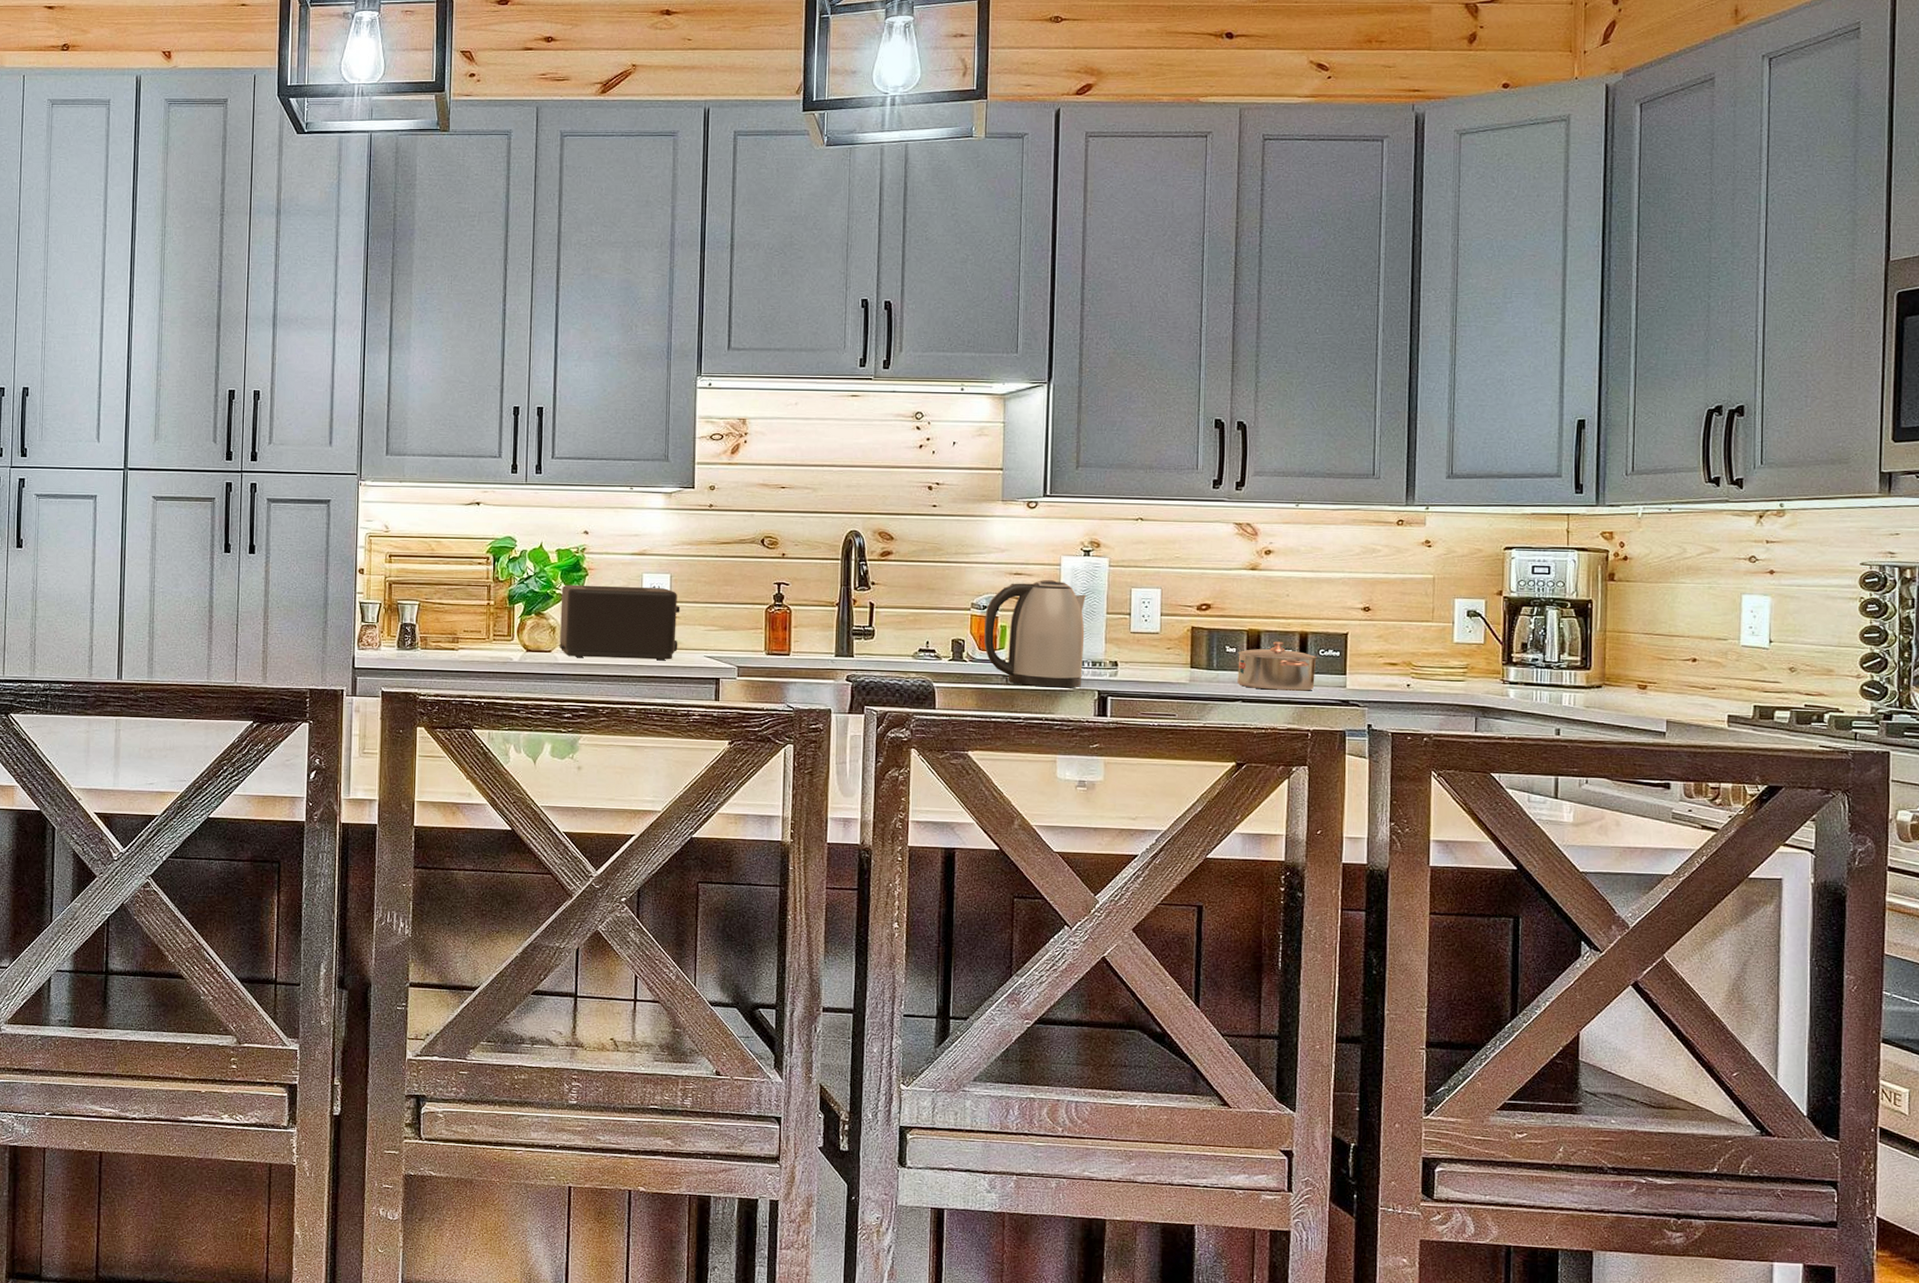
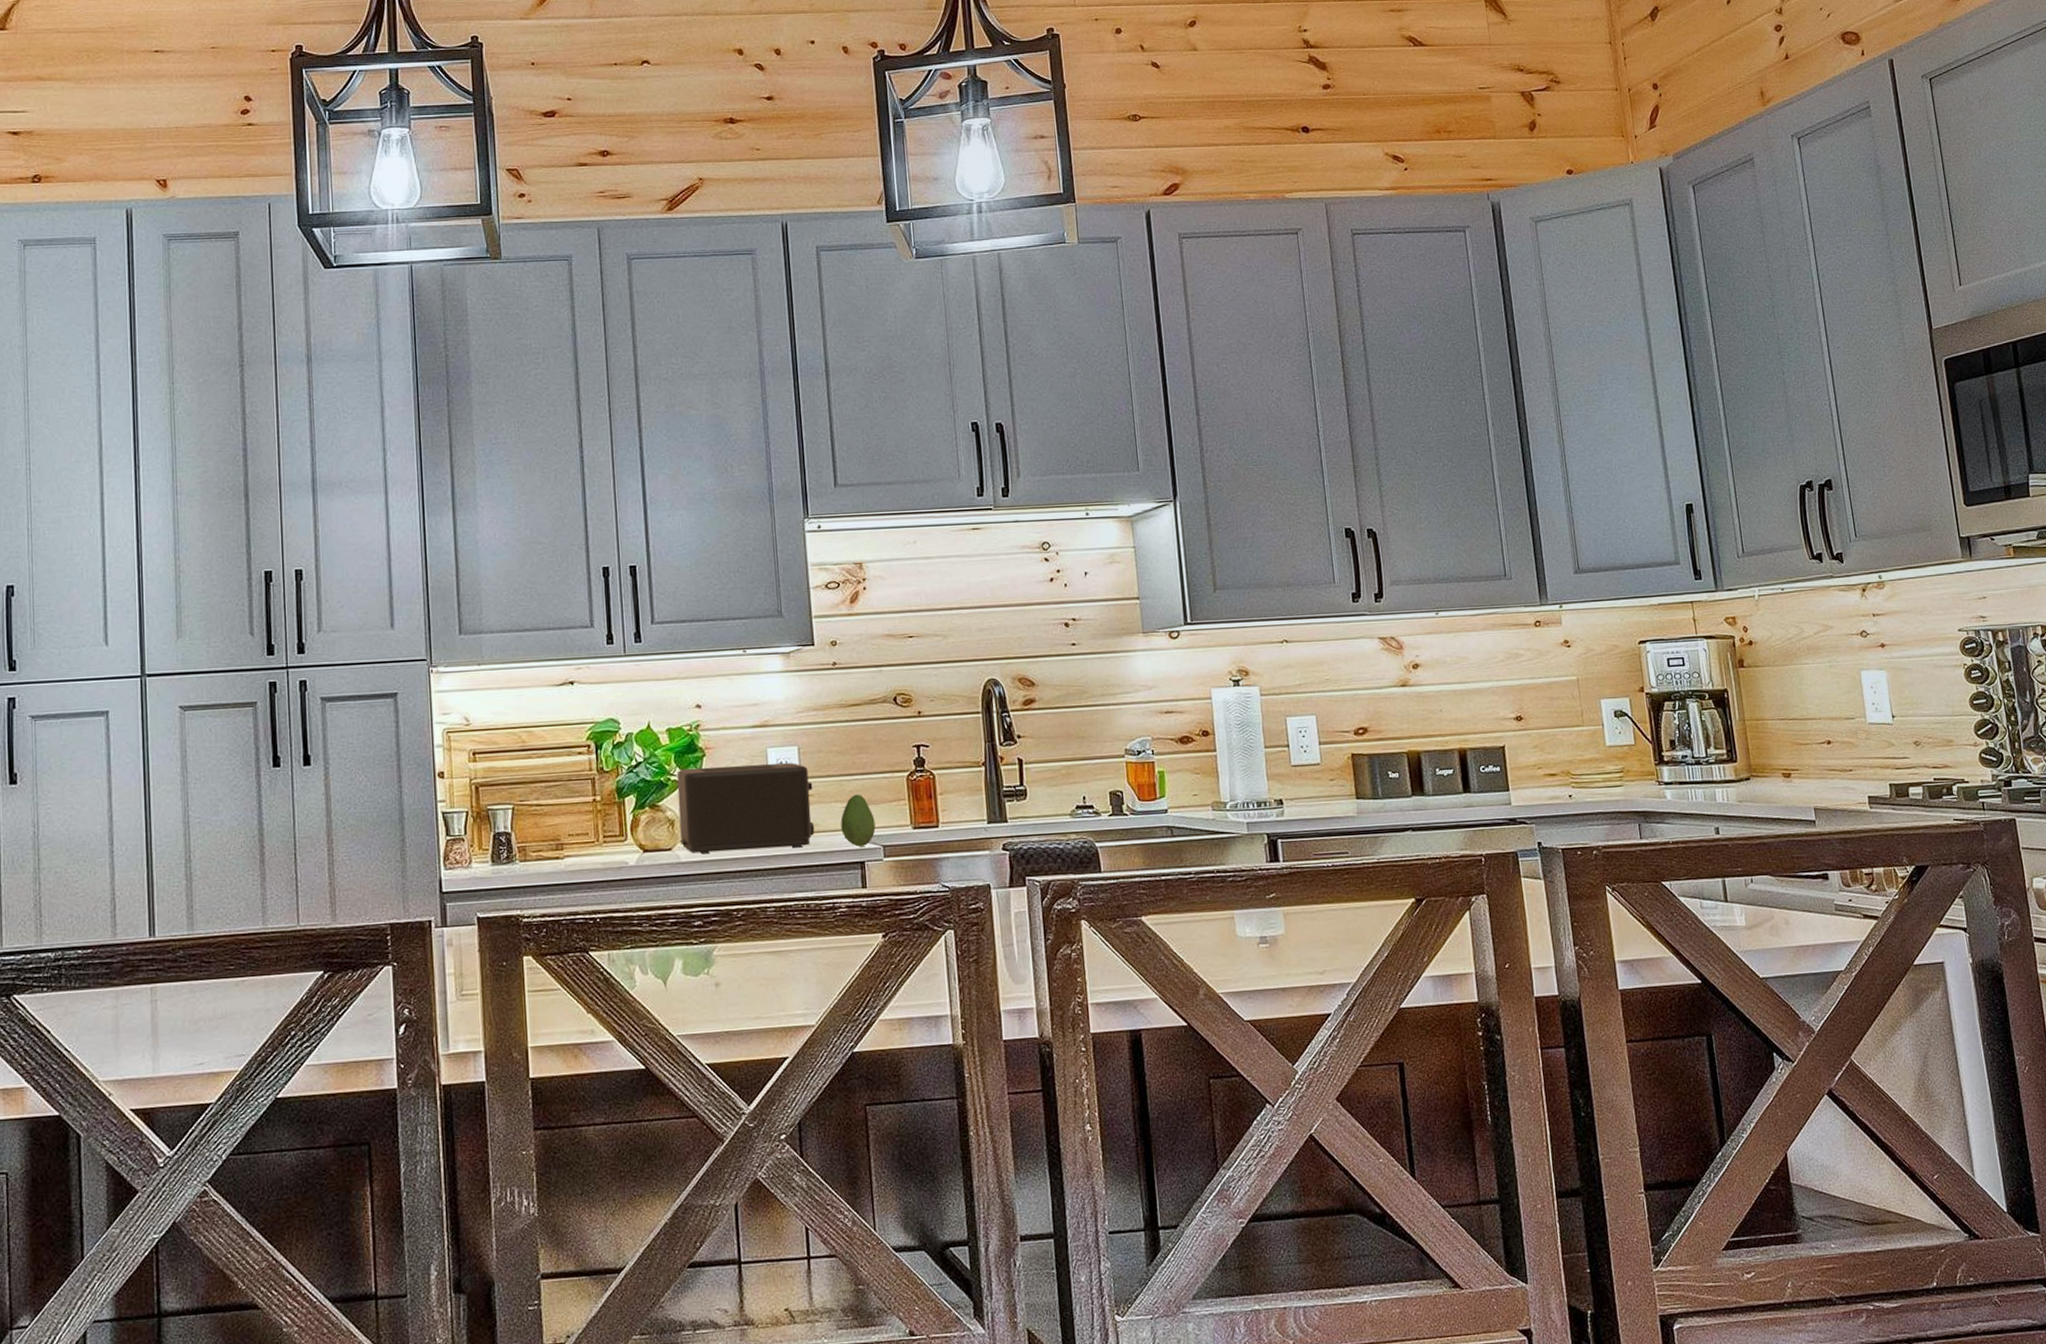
fruit: none [702,620,733,665] -> present [841,794,876,847]
kettle: present [984,579,1086,688] -> none [1140,715,1249,836]
cooking pot: present [1237,641,1317,692] -> none [1401,761,1480,816]

